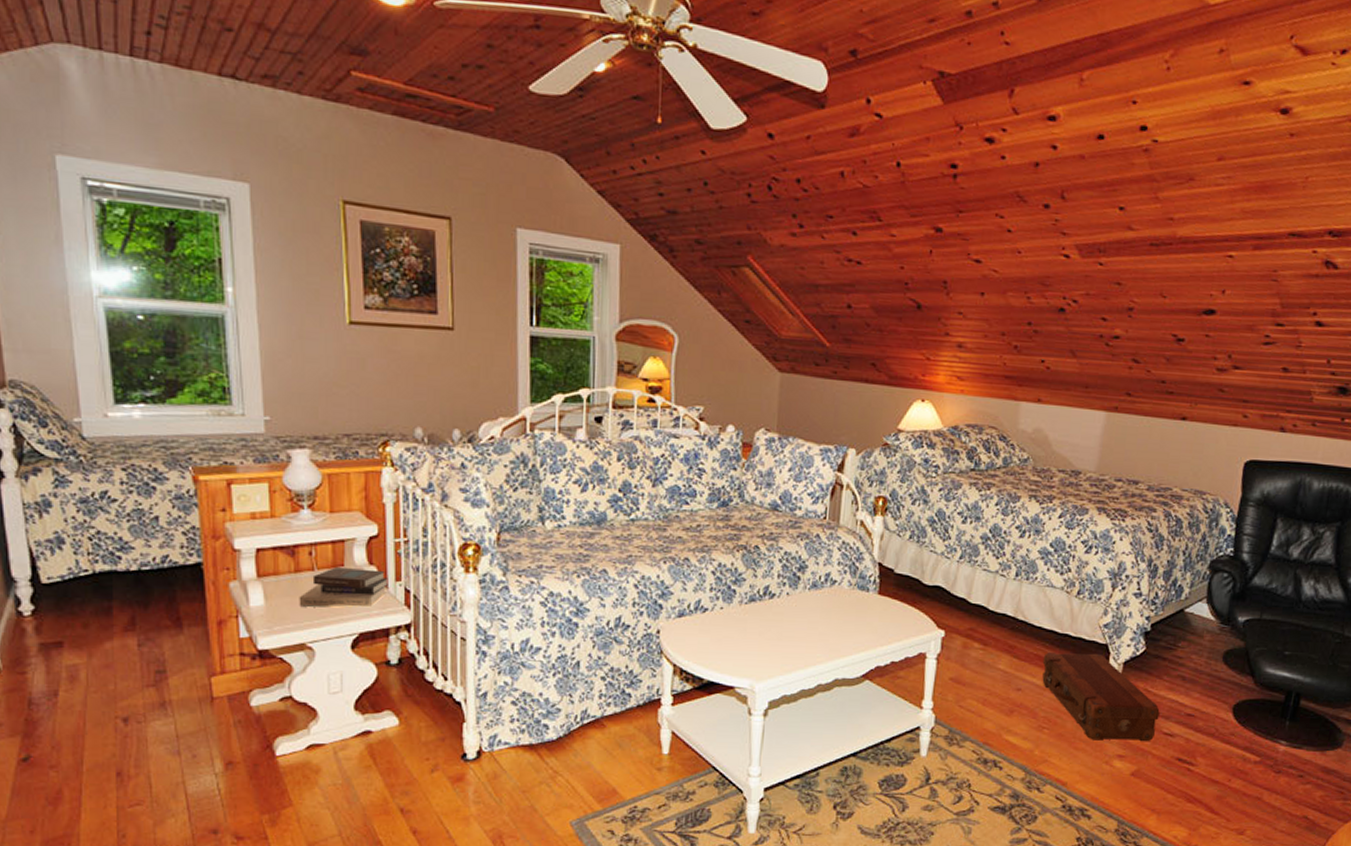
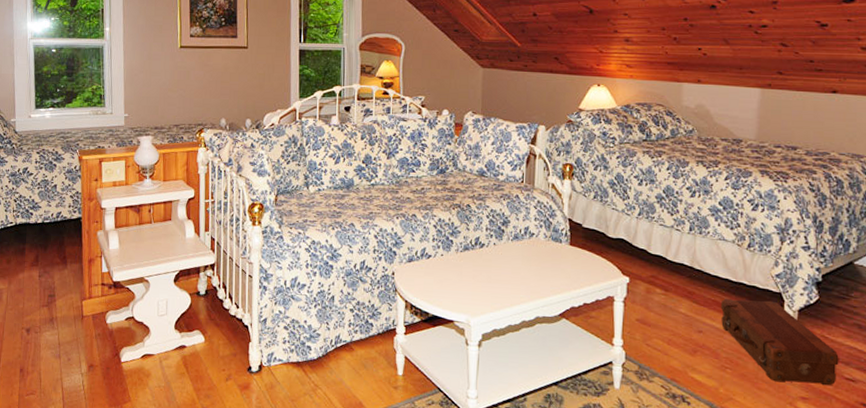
books: present [299,566,388,608] -> none [141,220,200,251]

